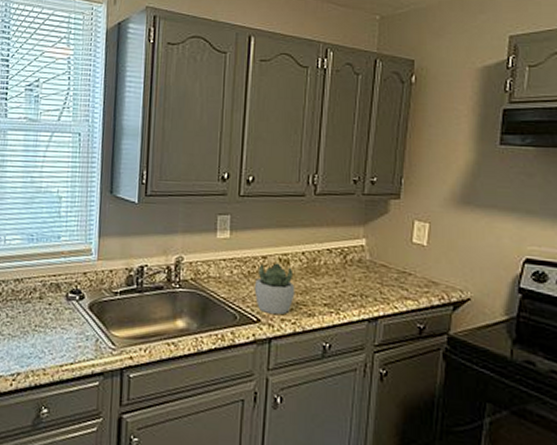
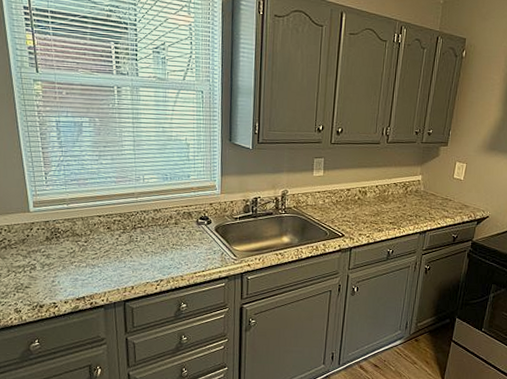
succulent plant: present [254,263,295,315] -> none [340,194,370,231]

